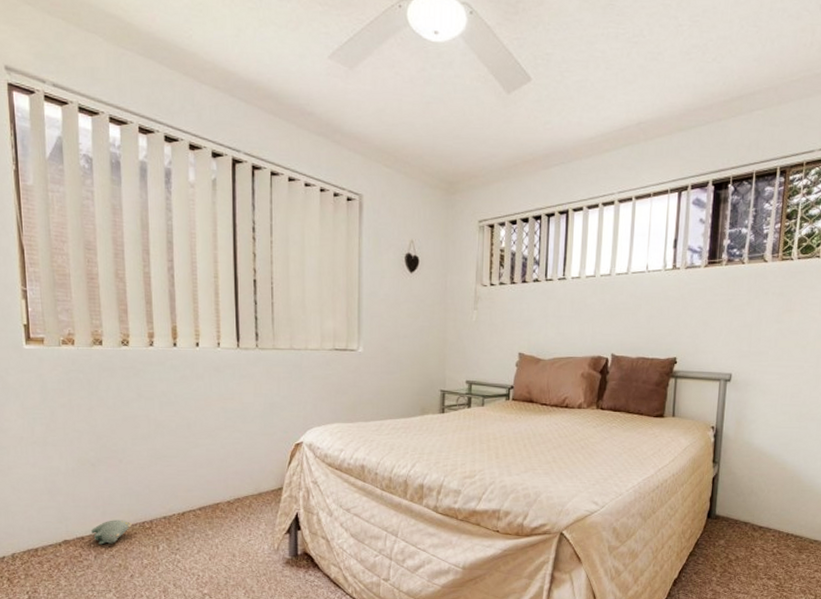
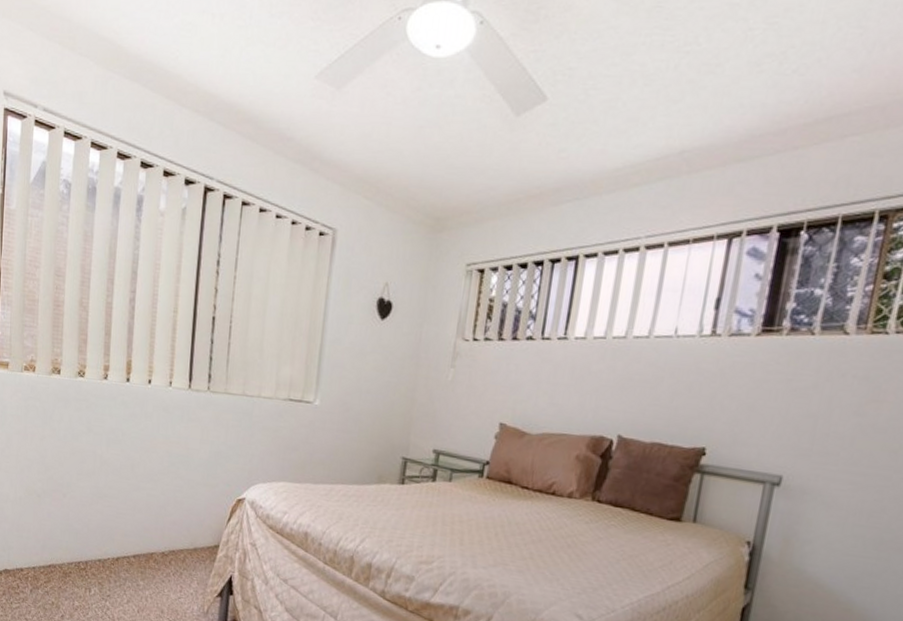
plush toy: present [90,520,132,545] -> none [29,555,68,580]

